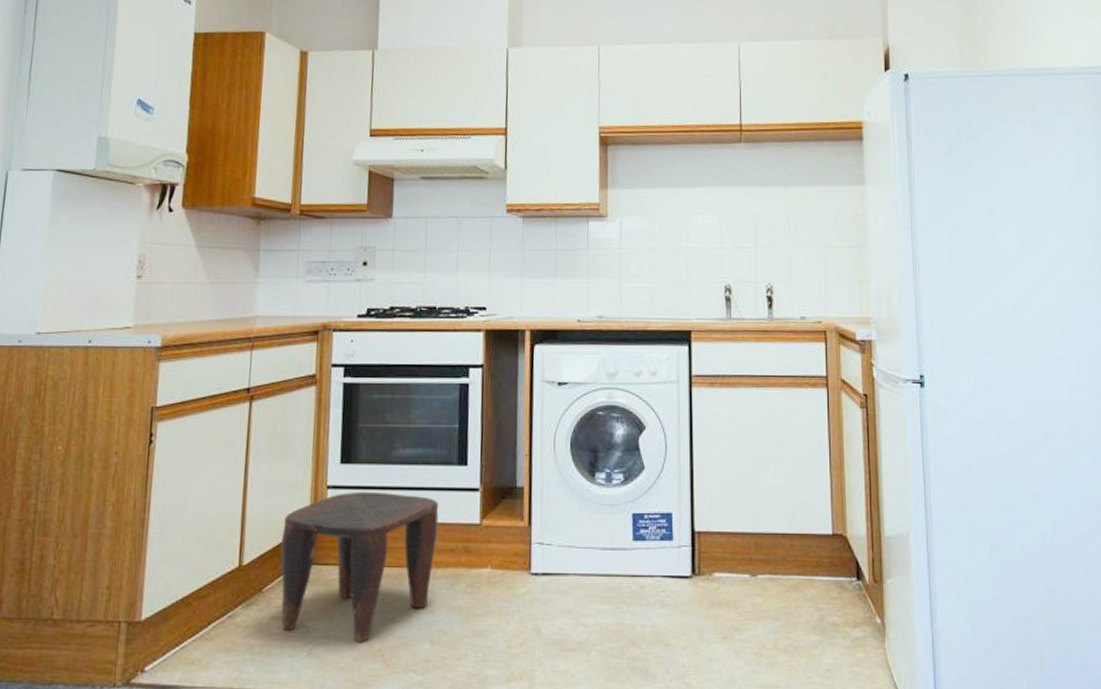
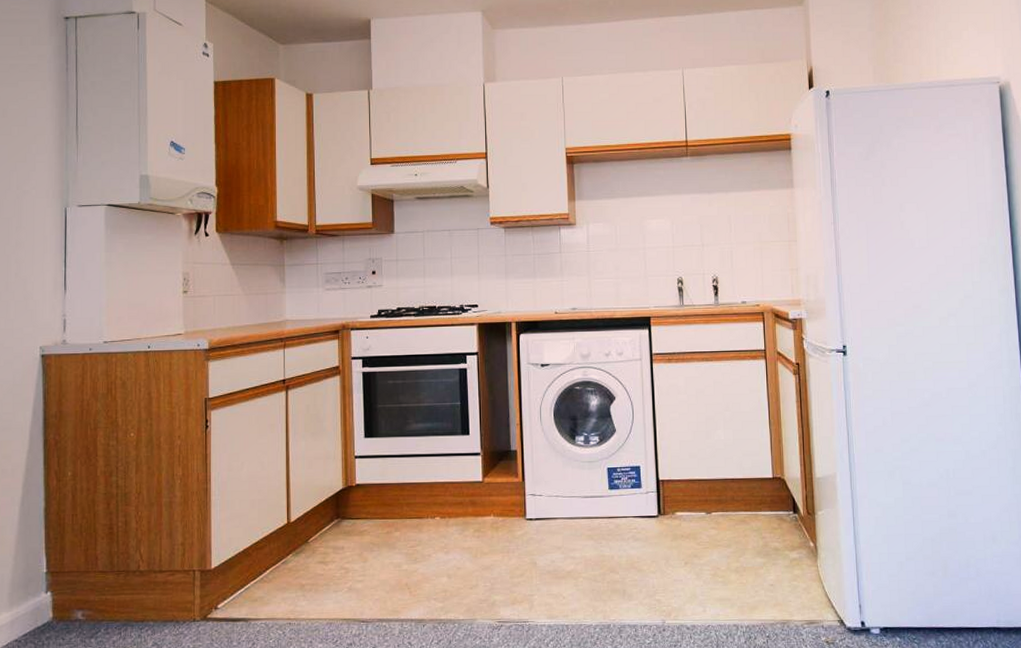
stool: present [280,491,439,642] -> none [320,459,448,578]

